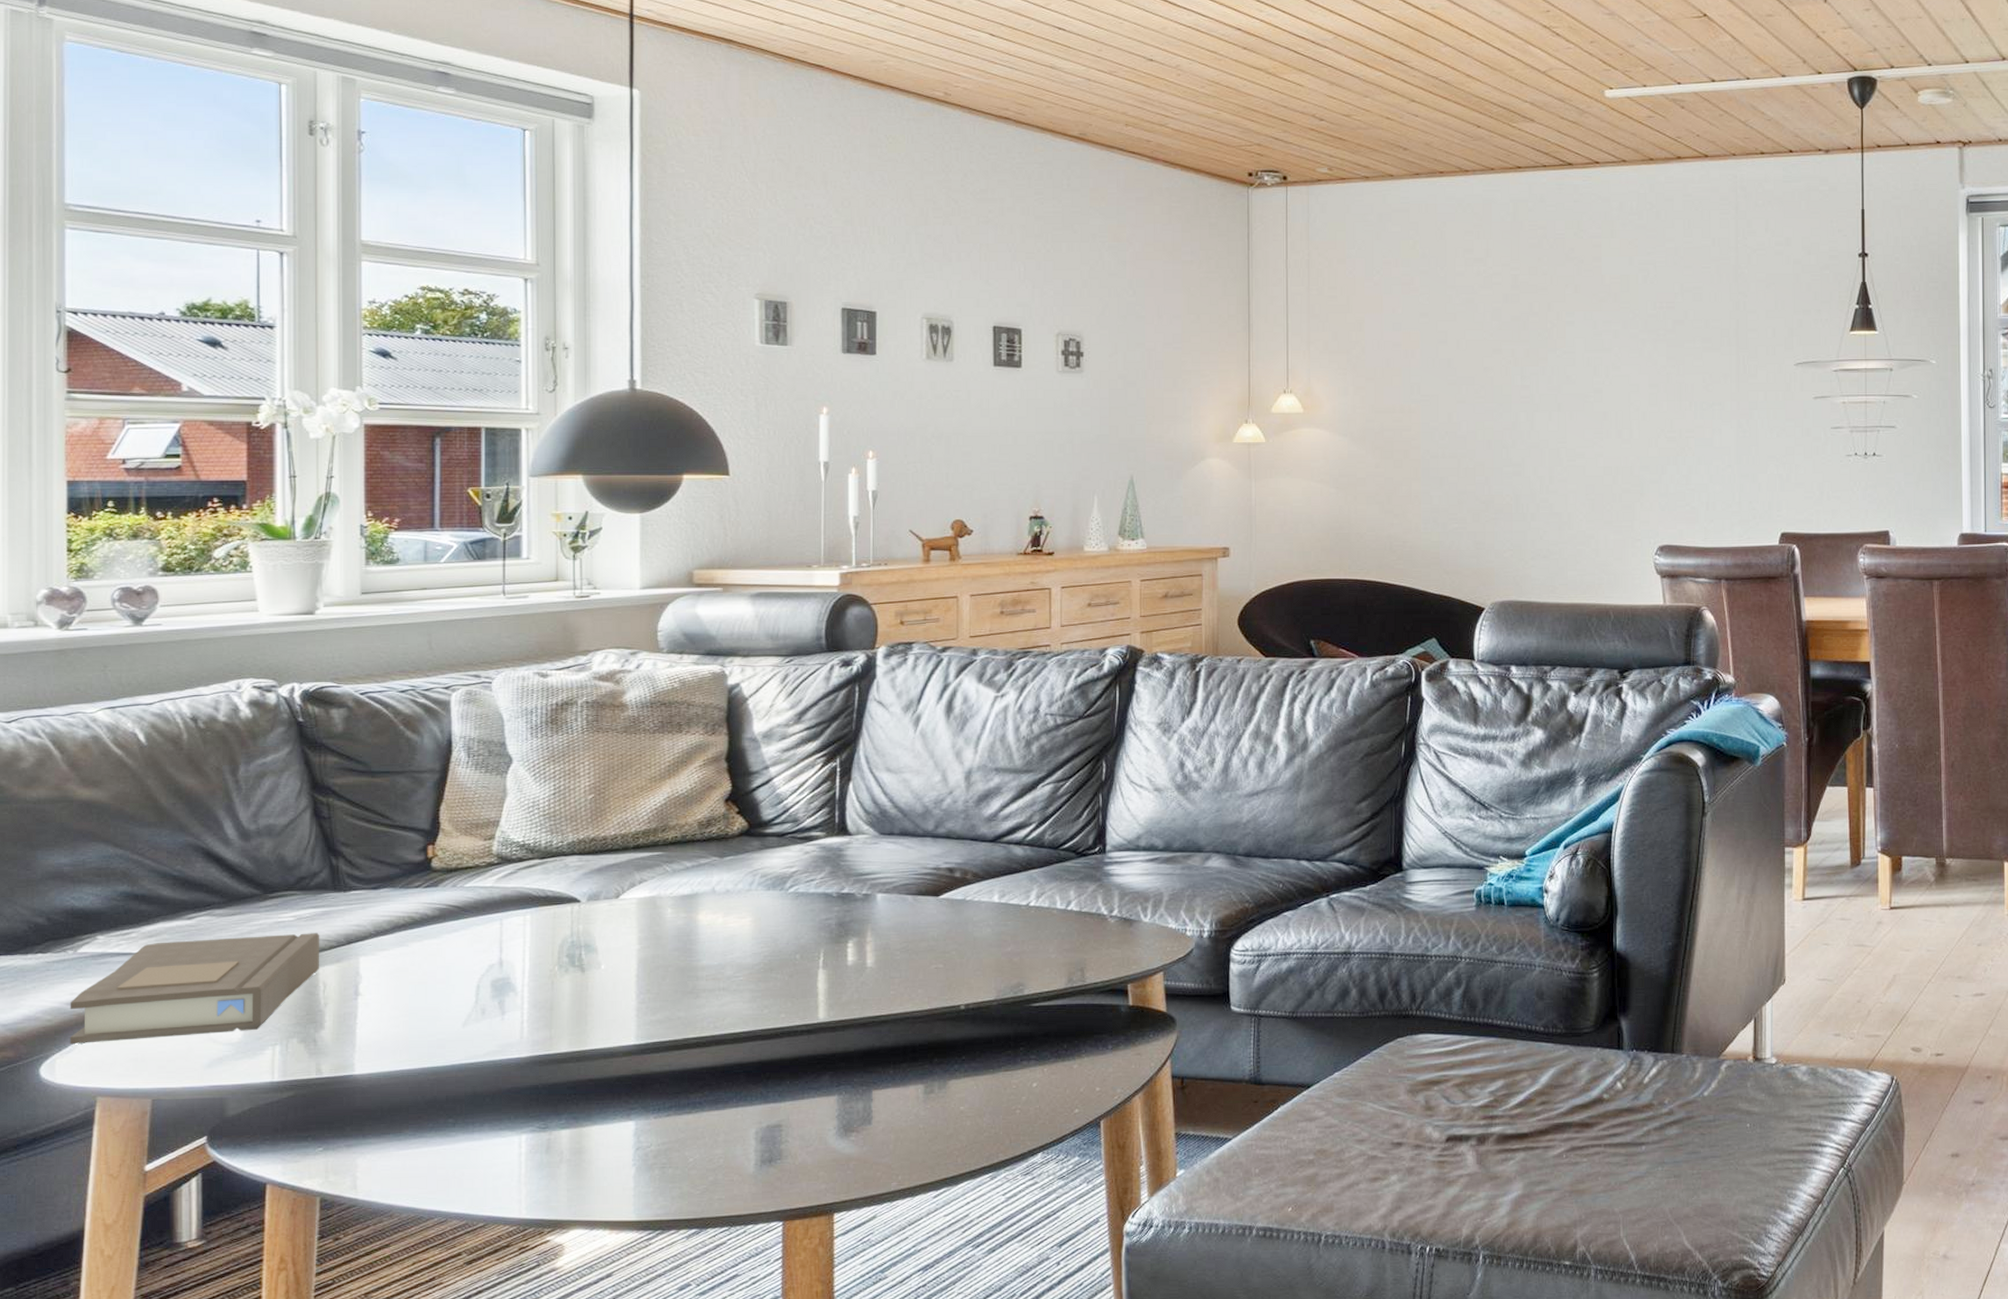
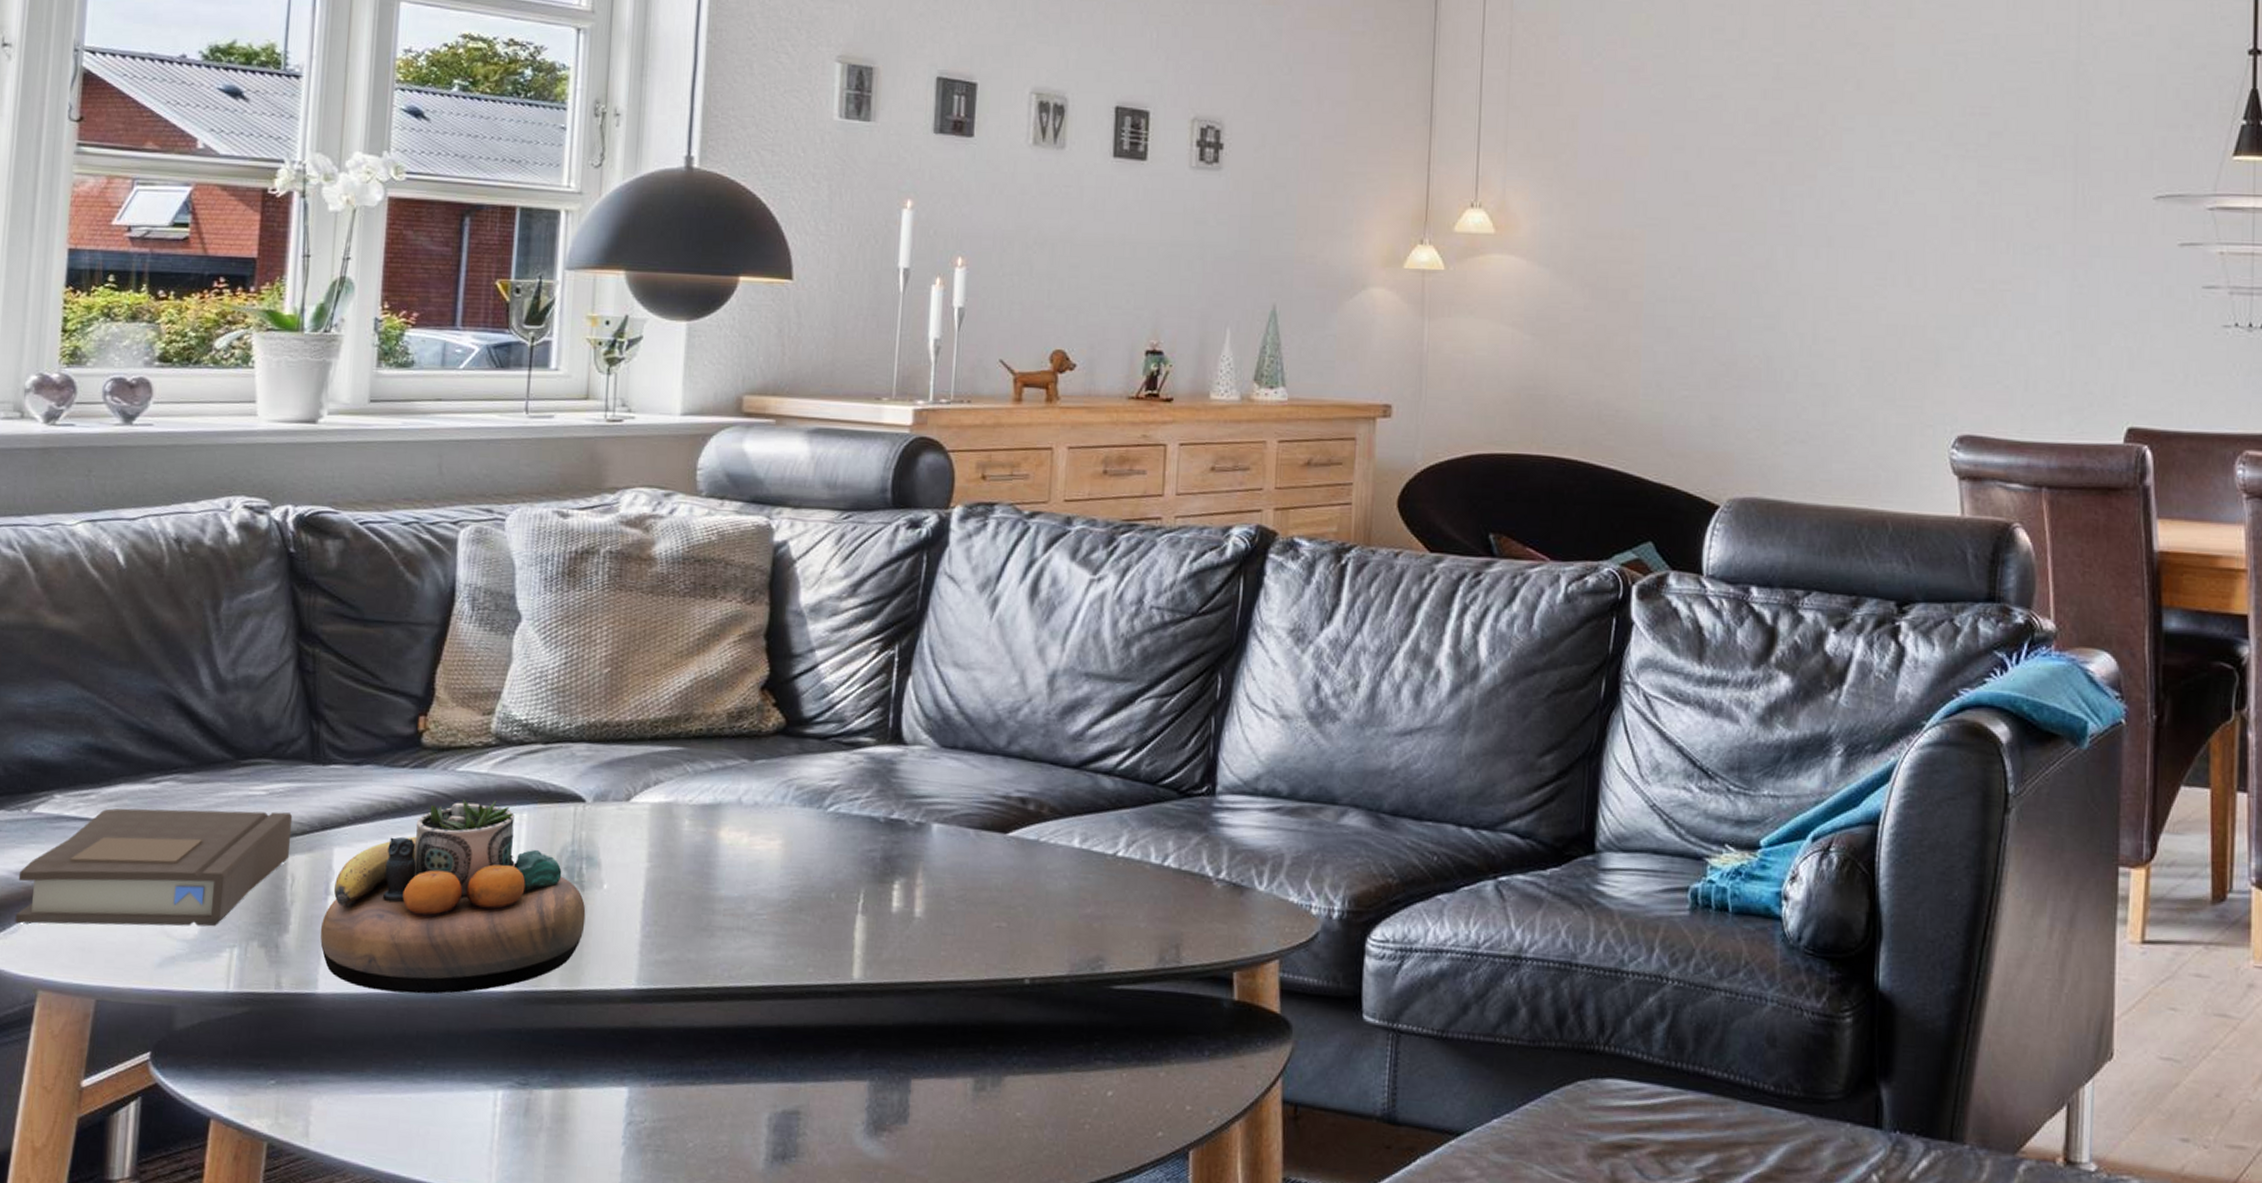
decorative bowl: none [353,907,587,1068] -> present [320,799,586,995]

